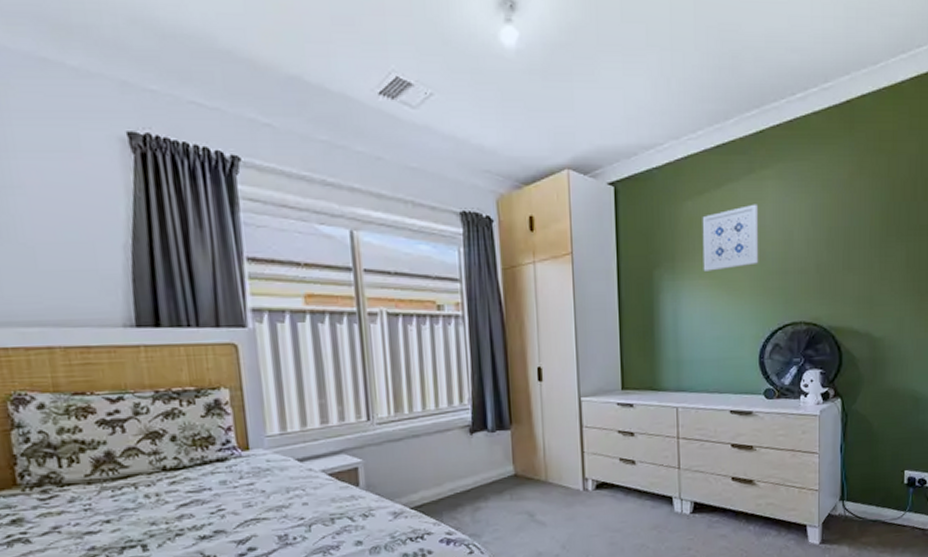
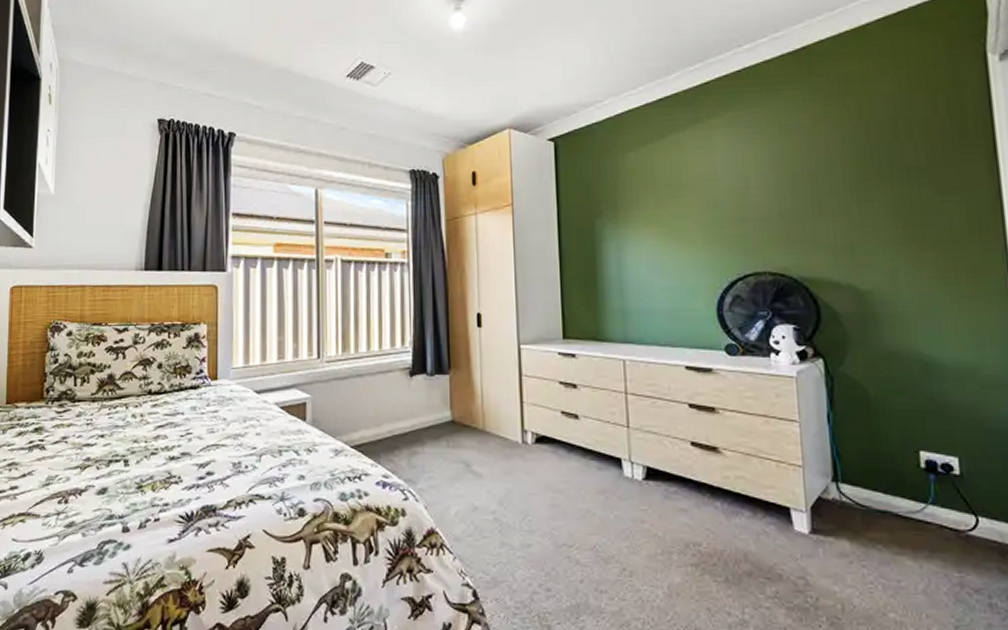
wall art: present [702,204,759,271] -> none [645,152,711,220]

